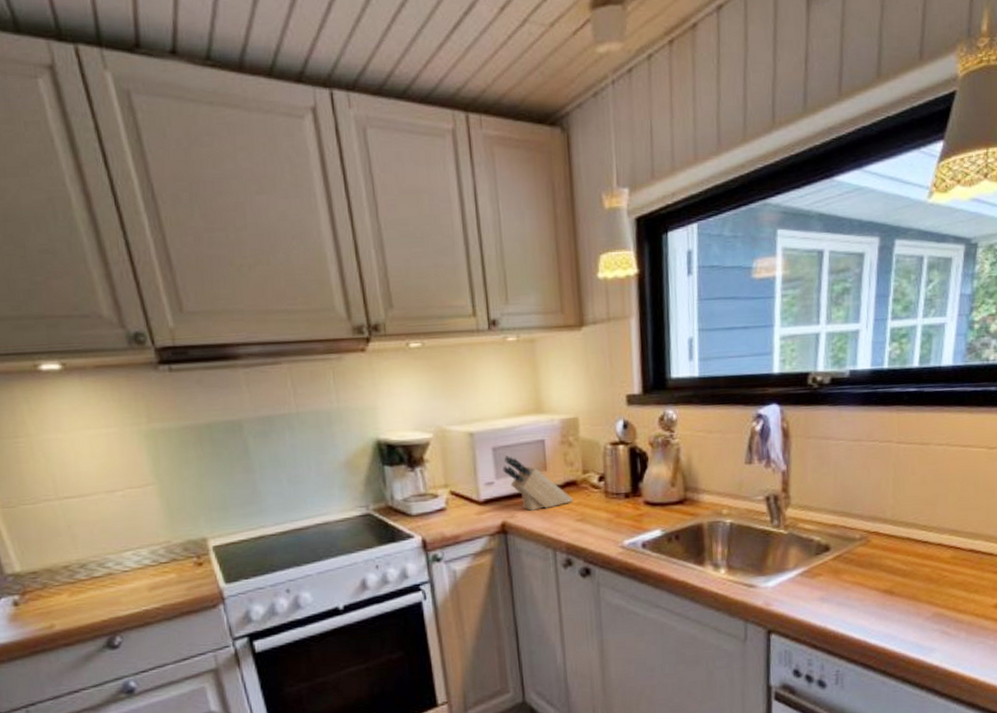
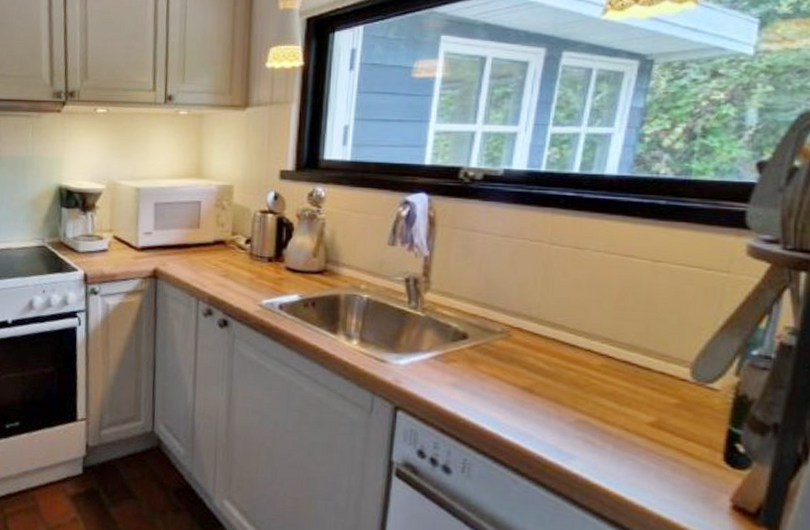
knife block: present [503,456,574,511] -> none [161,211,221,262]

